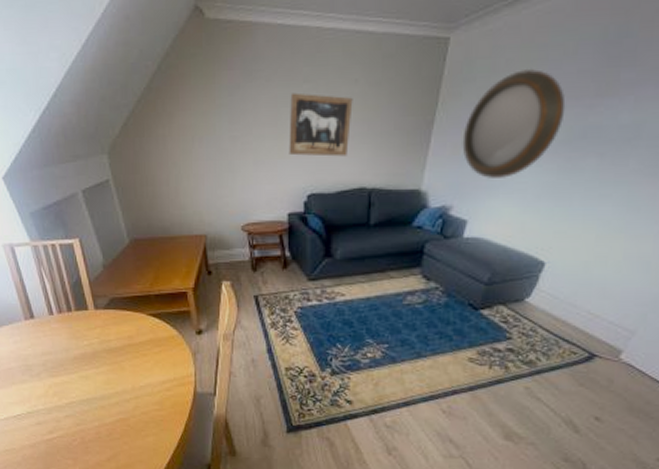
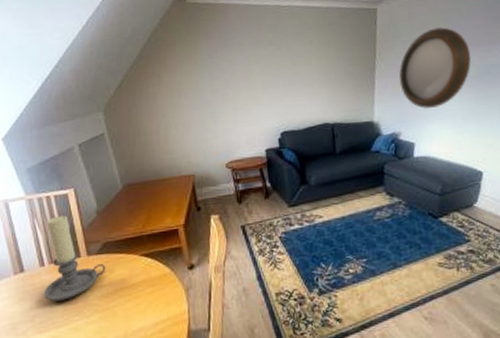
candle holder: none [52,266,113,350] -> present [44,215,106,302]
wall art: present [289,92,353,157] -> none [259,53,311,102]

